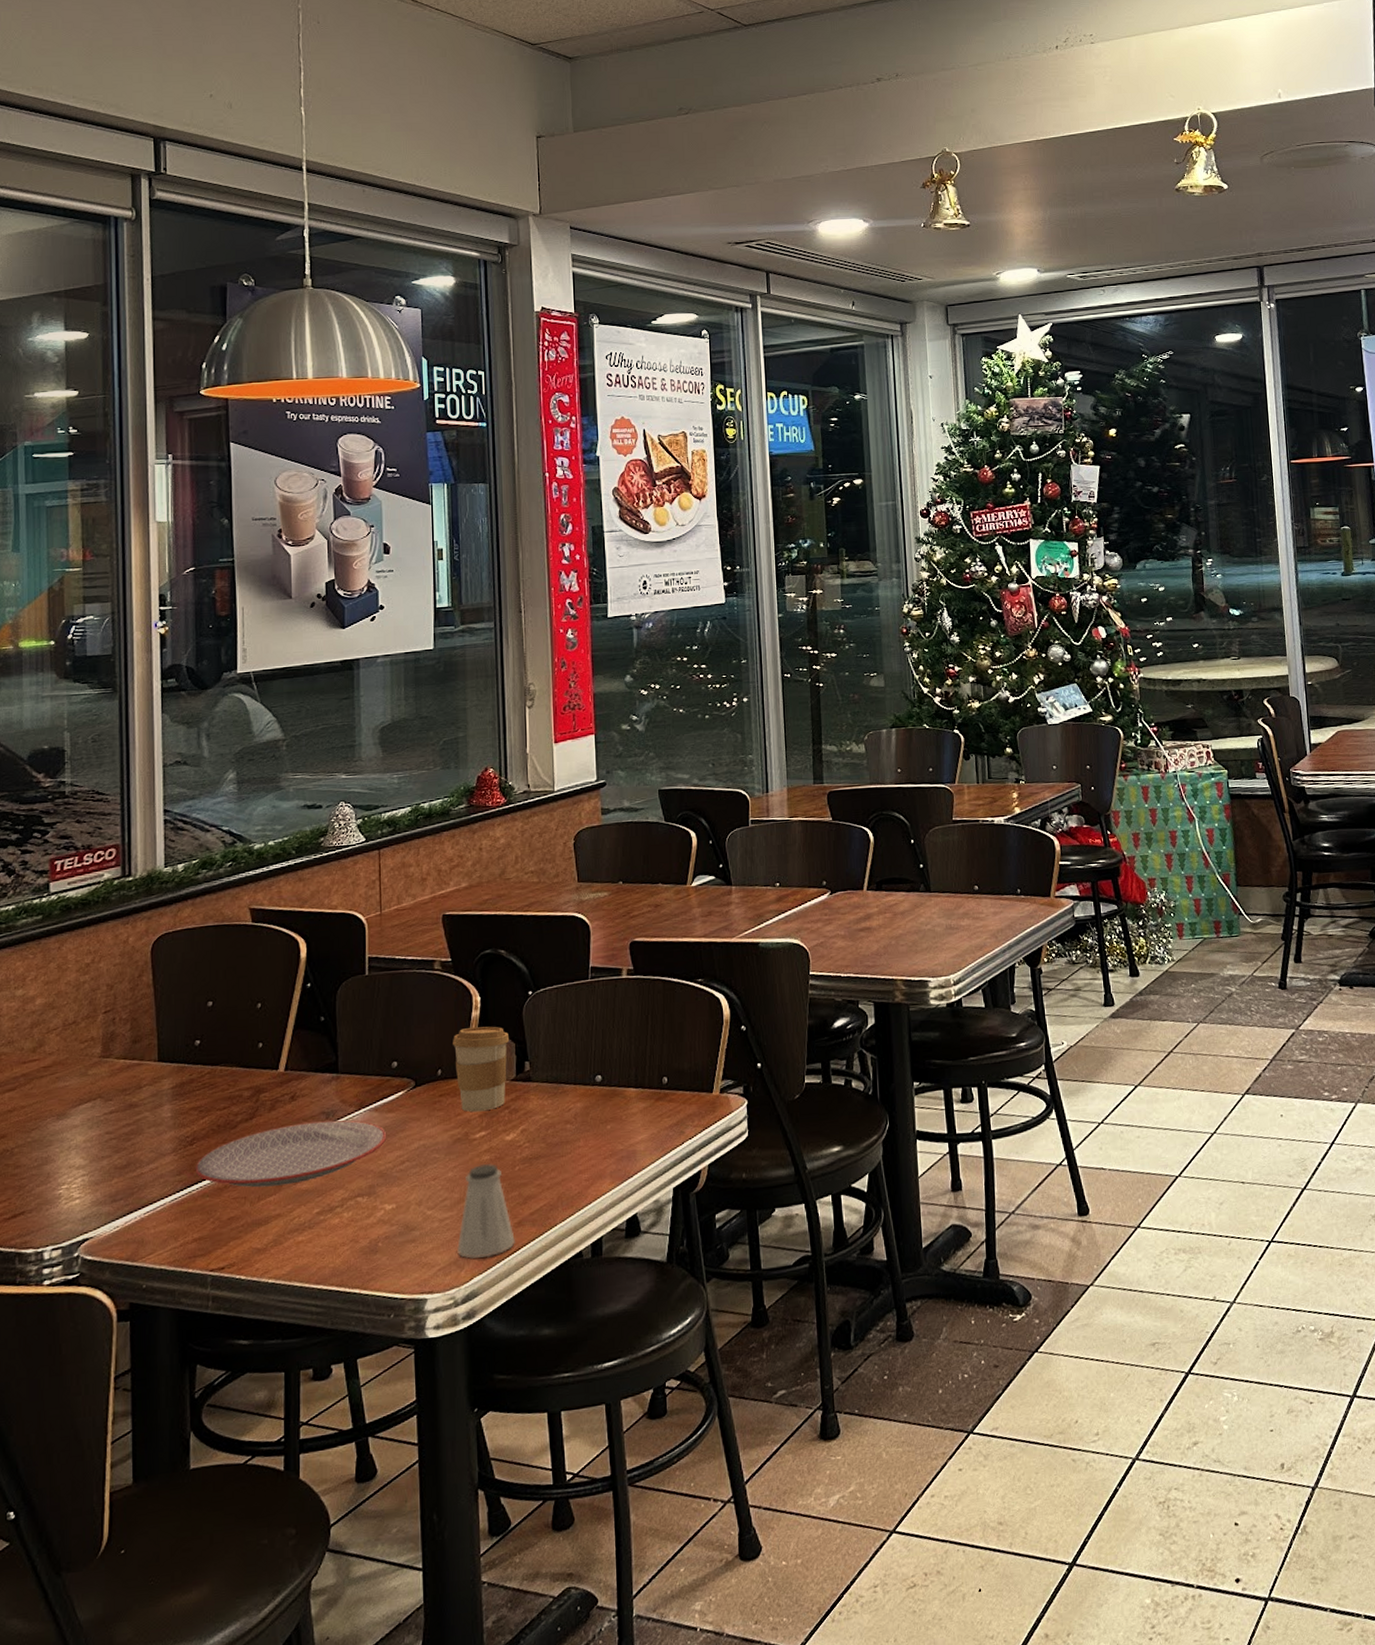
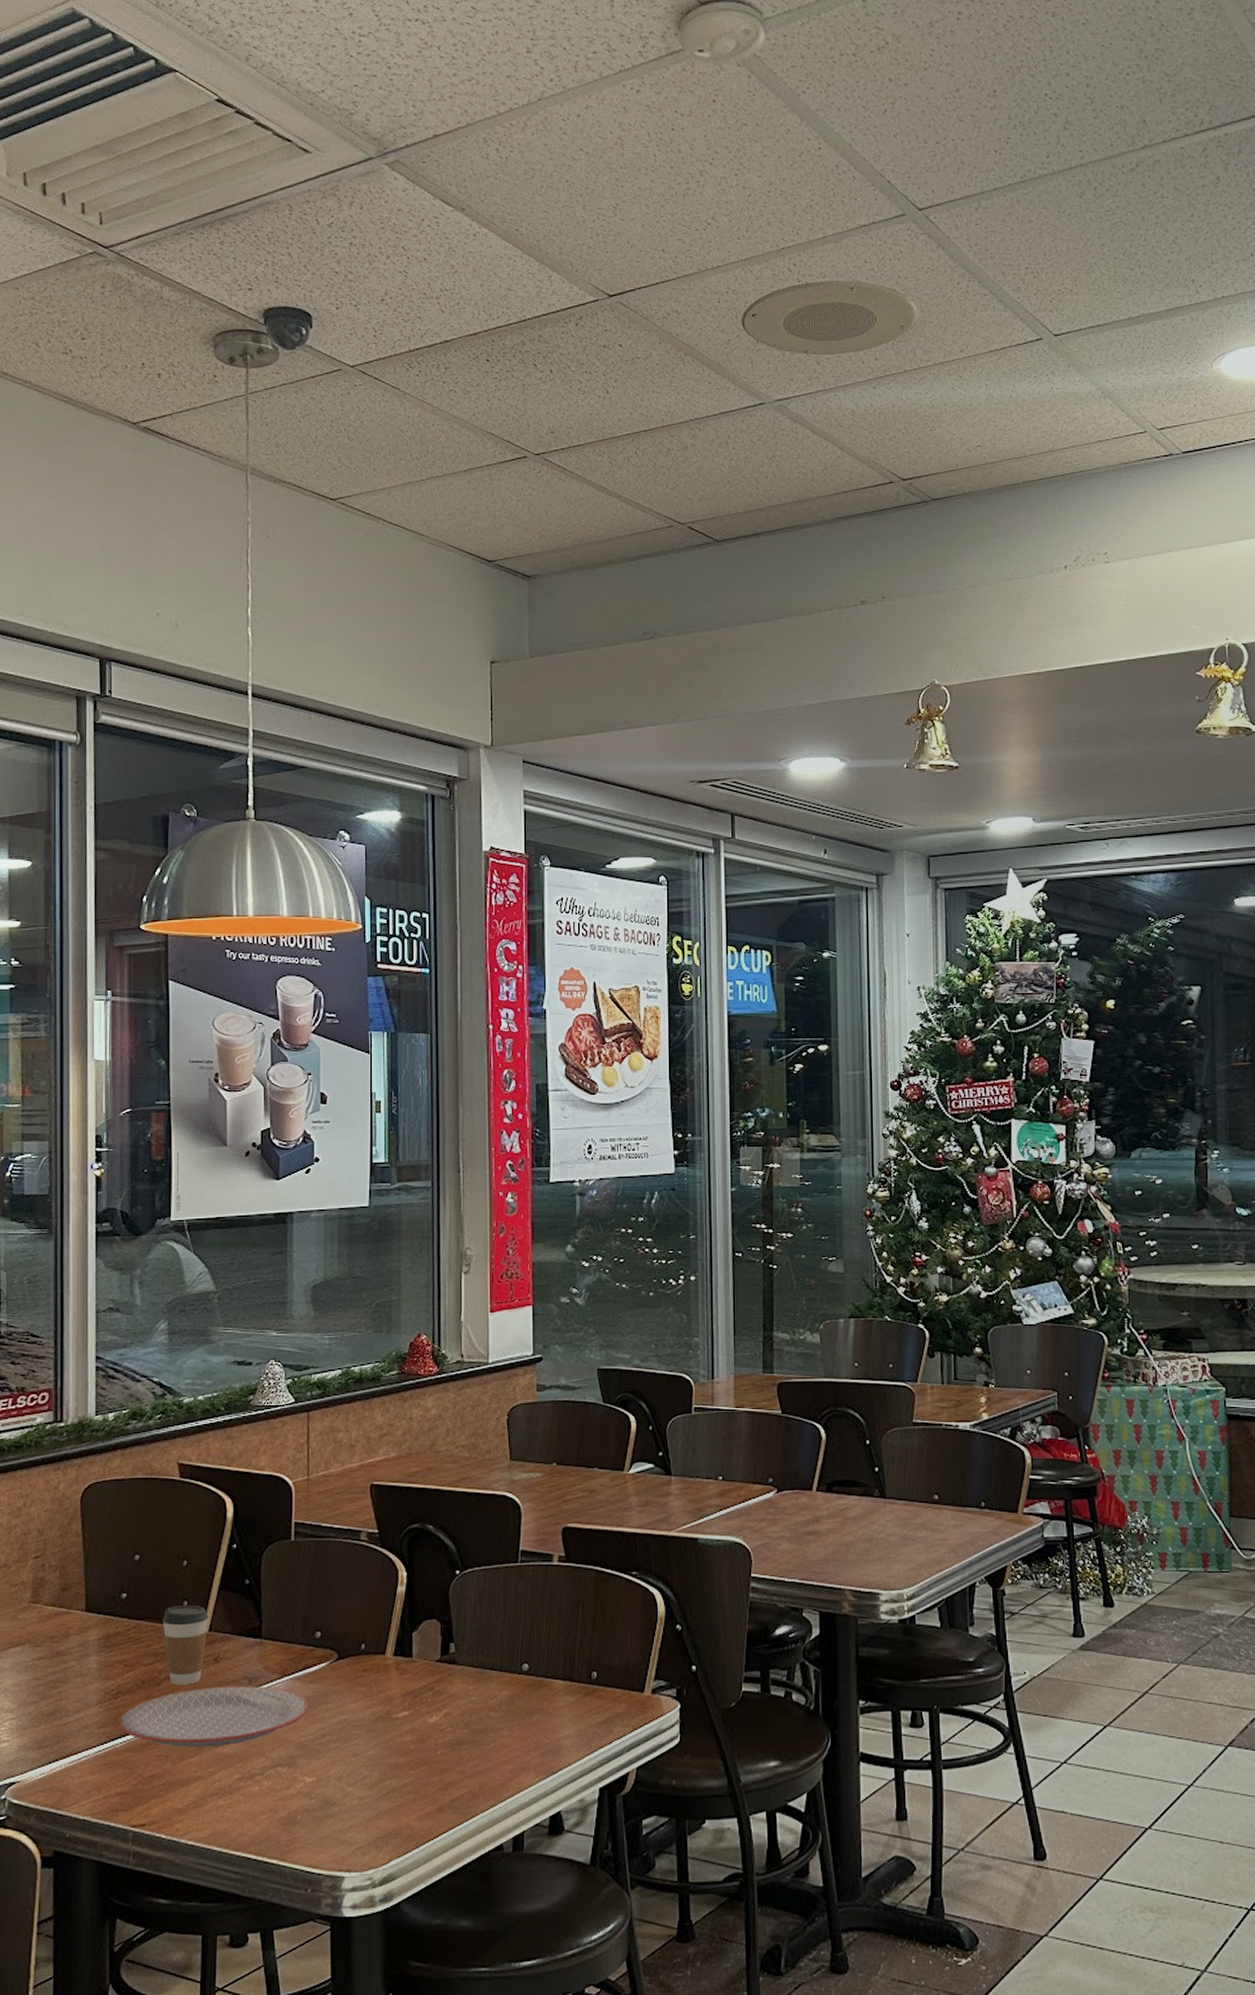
coffee cup: none [237,1046,284,1127] -> present [162,1606,208,1685]
coffee cup: present [453,1026,510,1113] -> none [377,1603,436,1691]
saltshaker: present [457,1163,515,1259] -> none [376,1744,435,1842]

